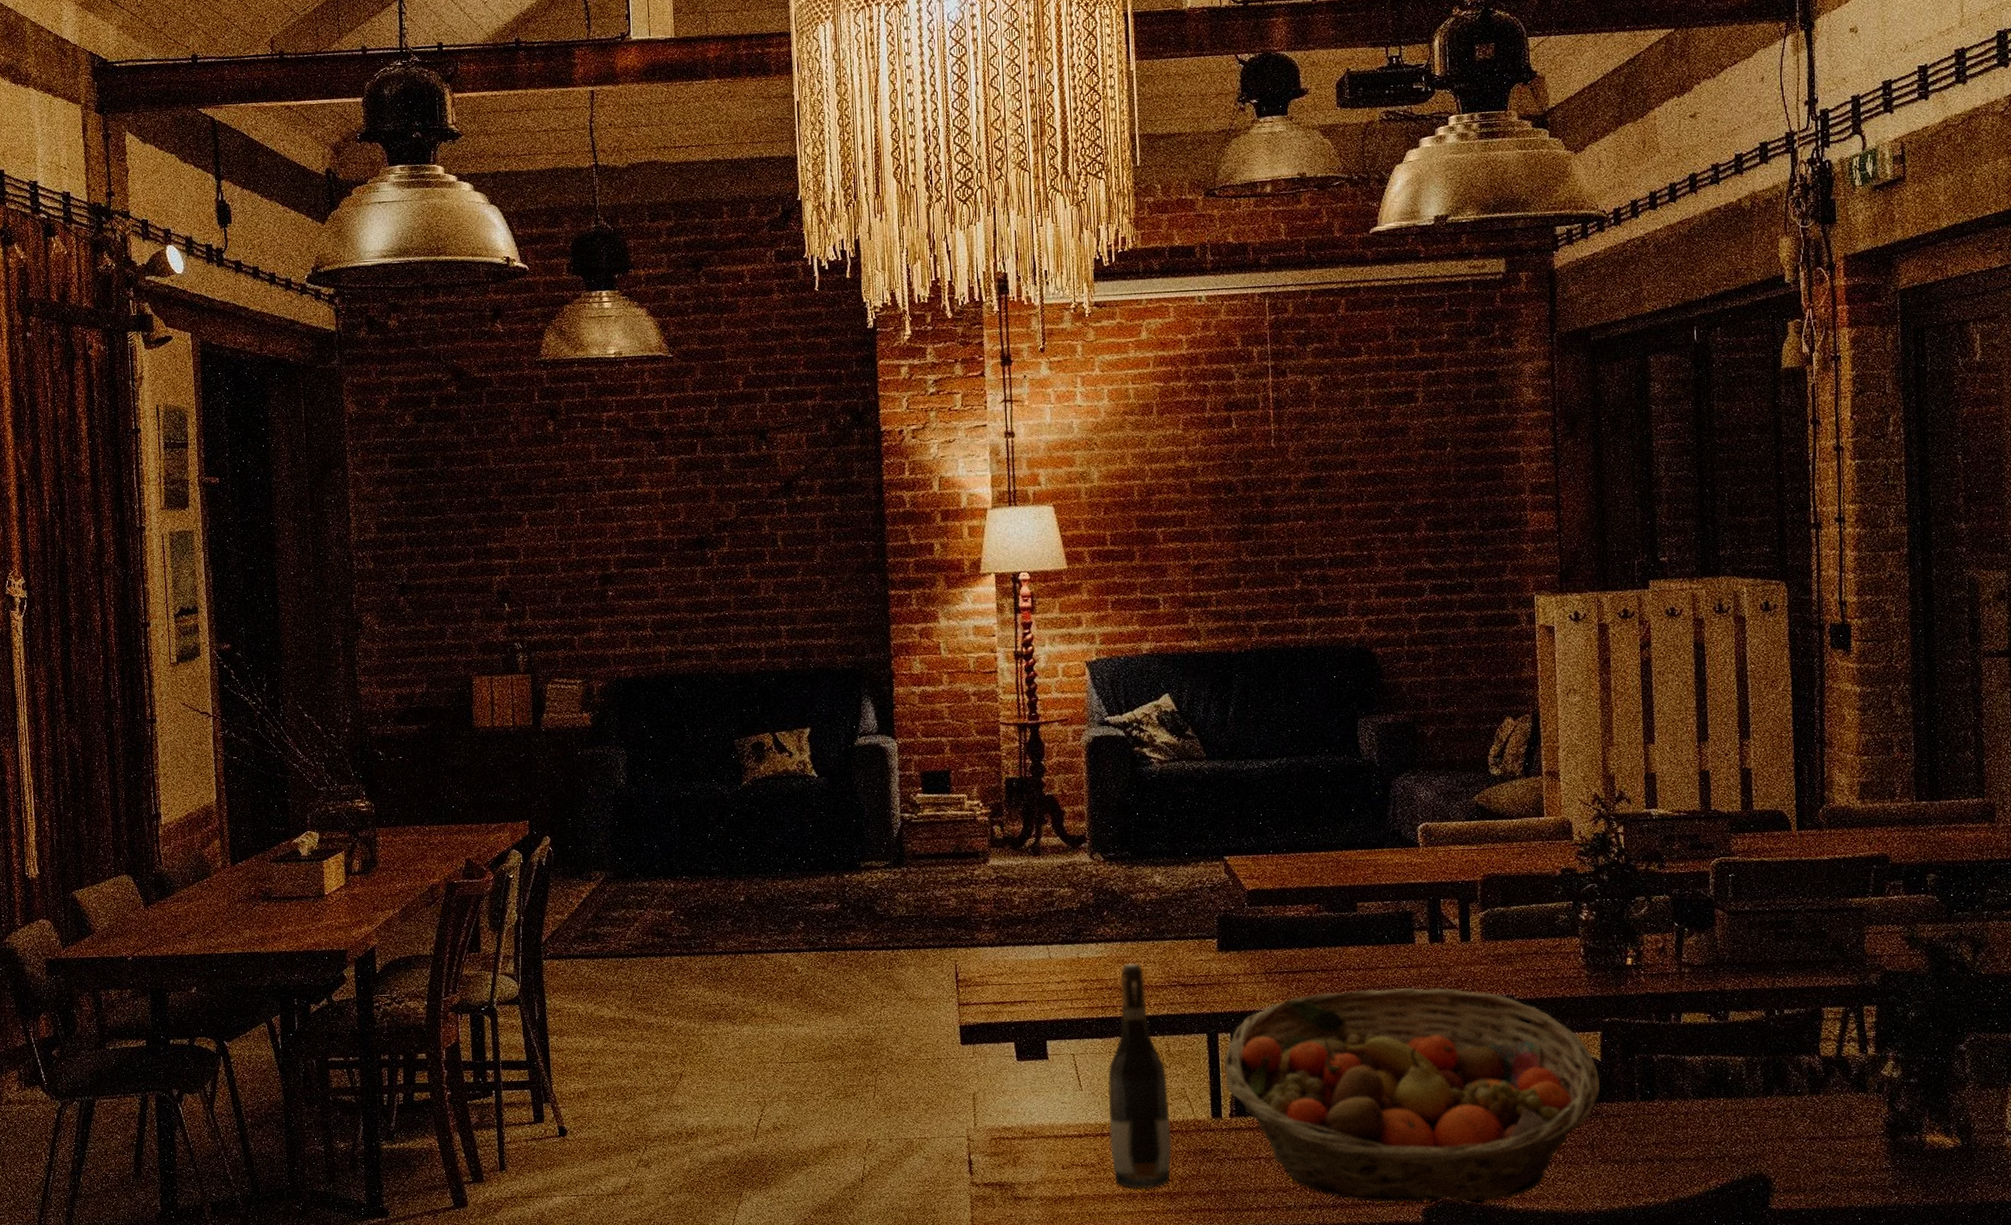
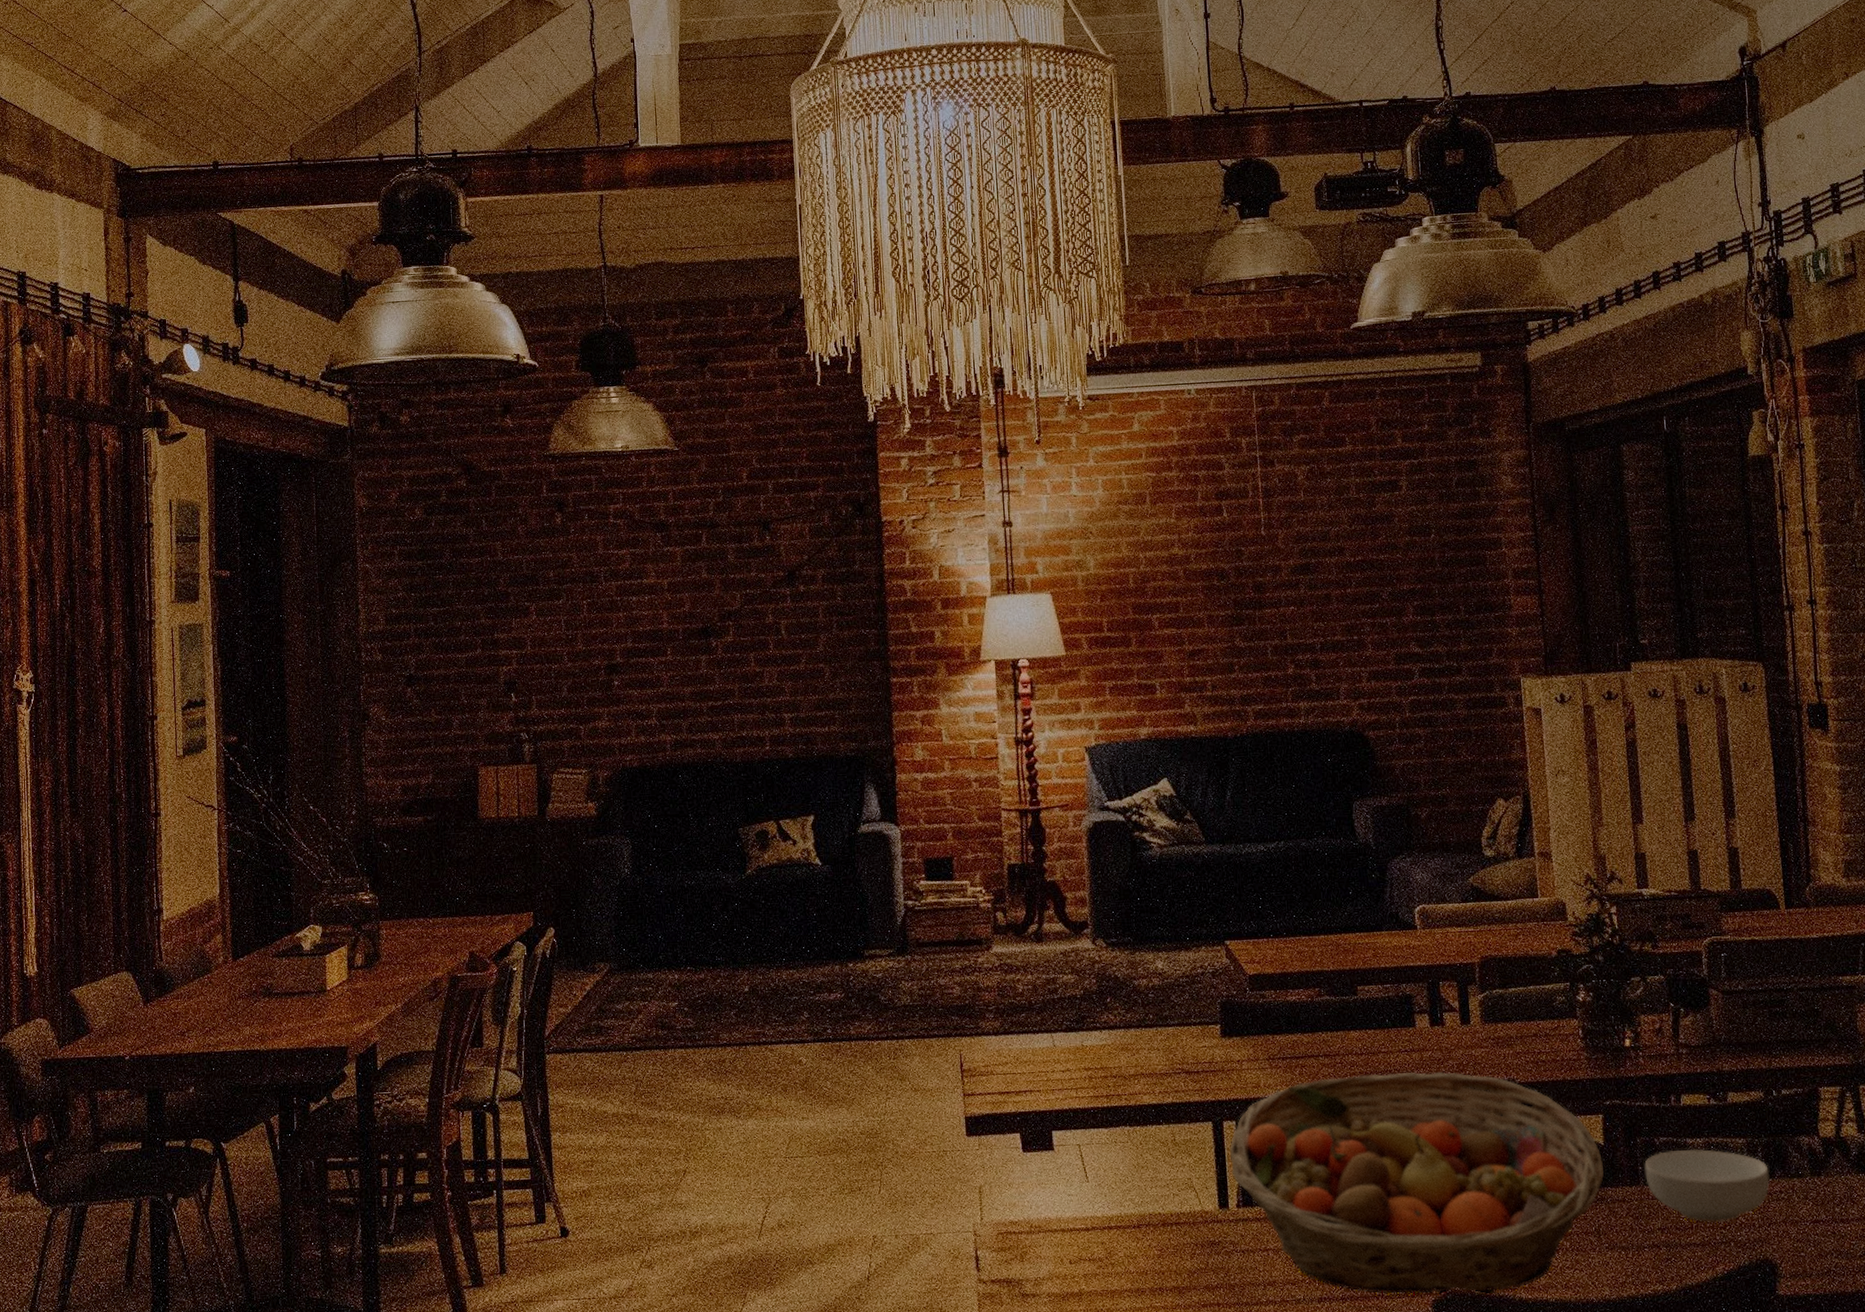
wine bottle: present [1108,963,1172,1189] -> none [1114,1051,1180,1284]
cereal bowl: none [1641,1066,1768,1138] -> present [1644,1149,1770,1222]

